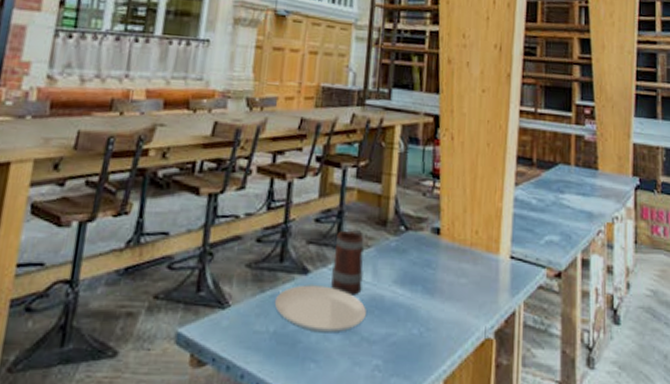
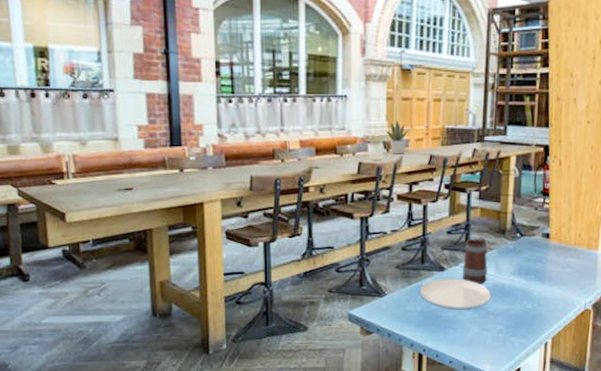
potted plant: none [251,72,280,115] -> present [386,119,410,154]

